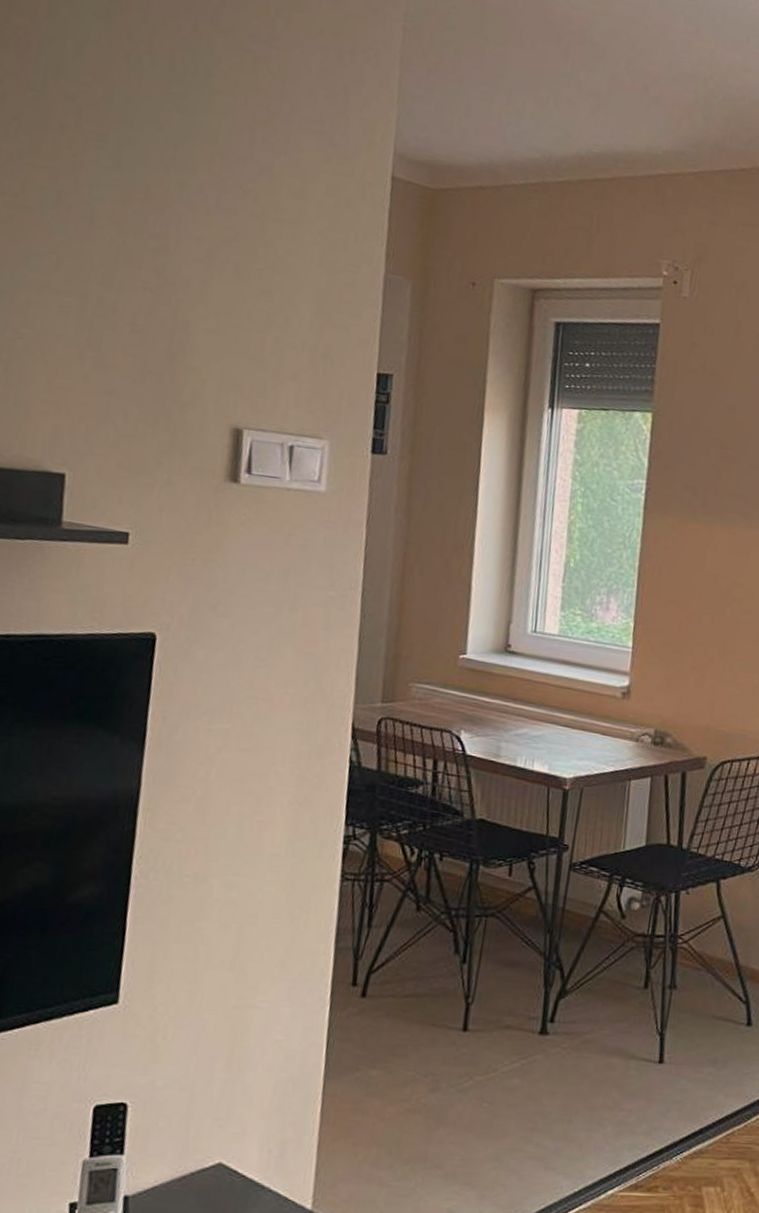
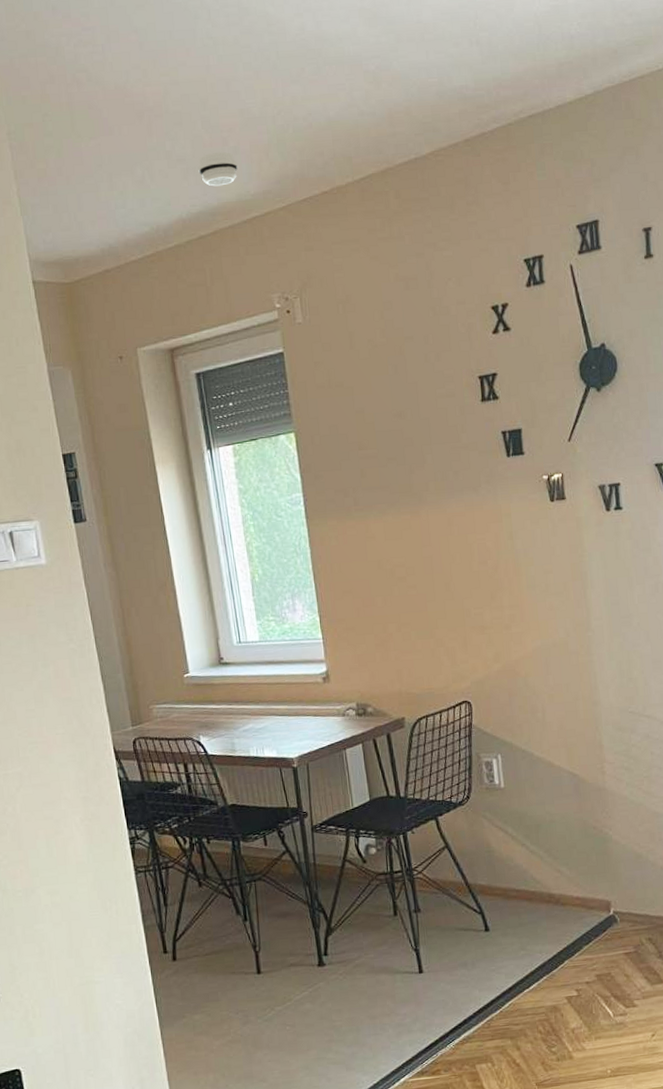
smoke detector: none [610,96,656,134] -> present [198,151,238,187]

